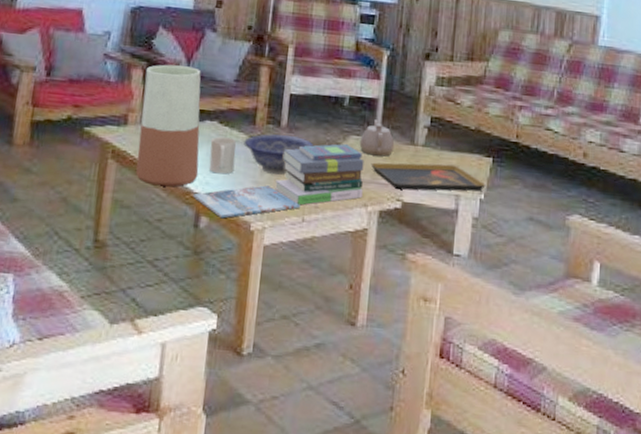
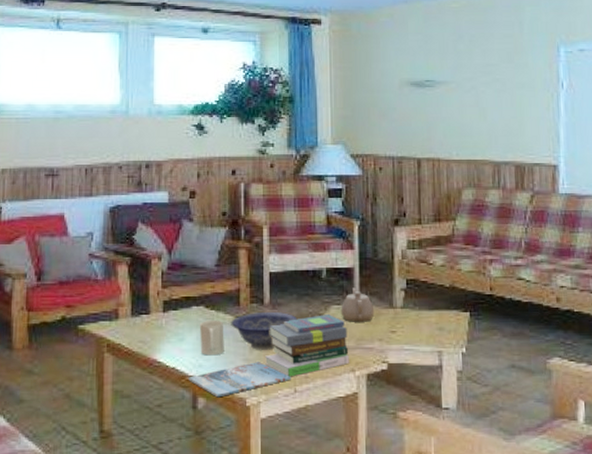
vase: present [136,64,201,187] -> none [130,257,191,373]
decorative tray: present [370,162,486,191] -> none [354,323,466,352]

